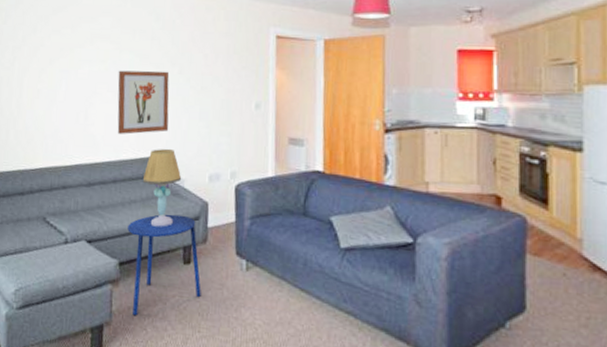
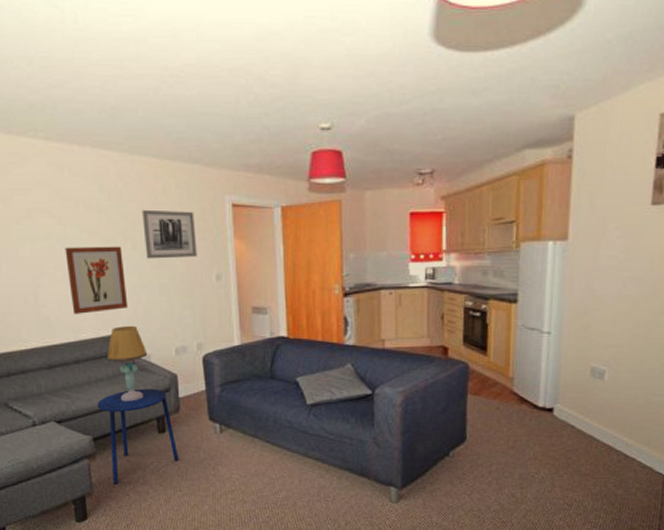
wall art: none [190,38,240,86] -> present [142,209,197,259]

